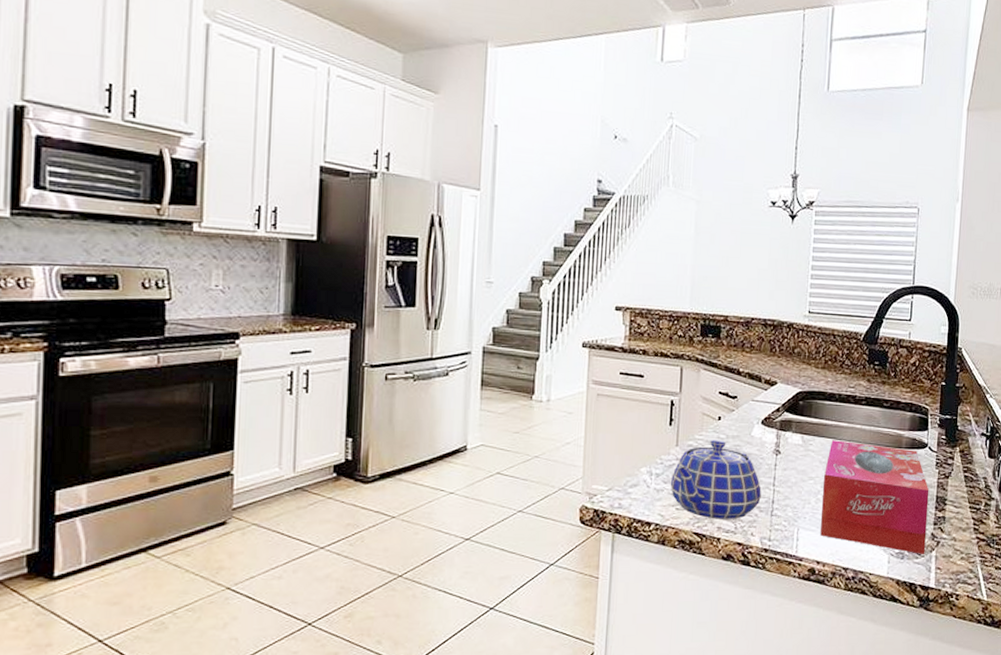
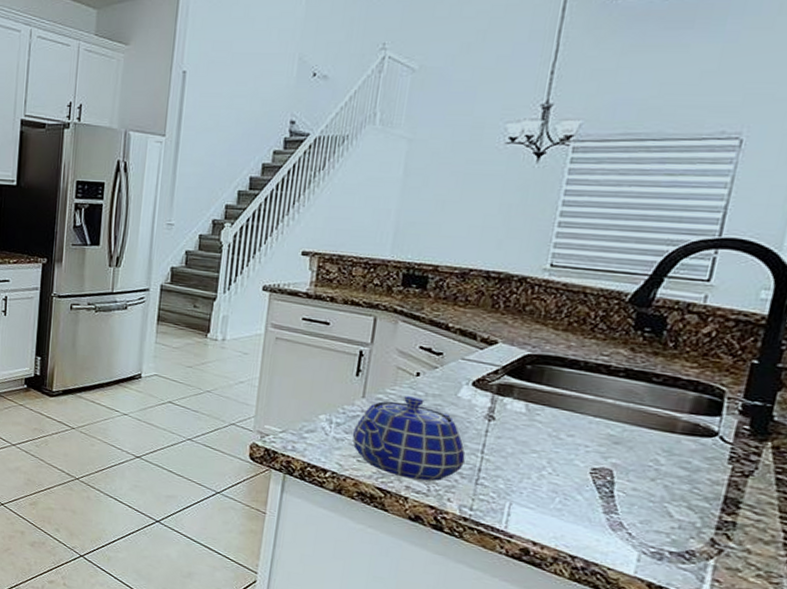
tissue box: present [820,440,929,554] -> none [541,413,714,561]

